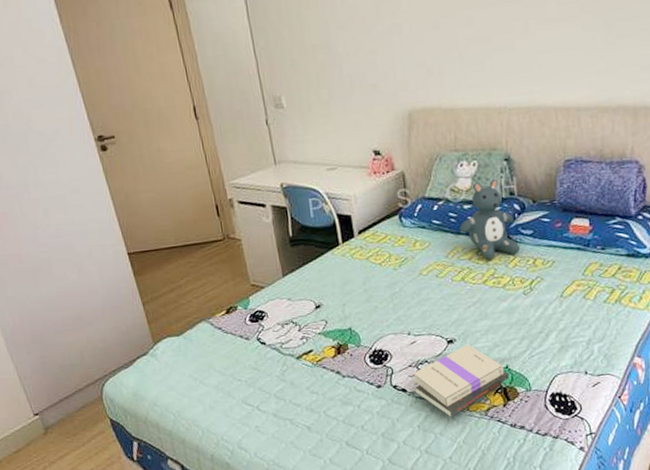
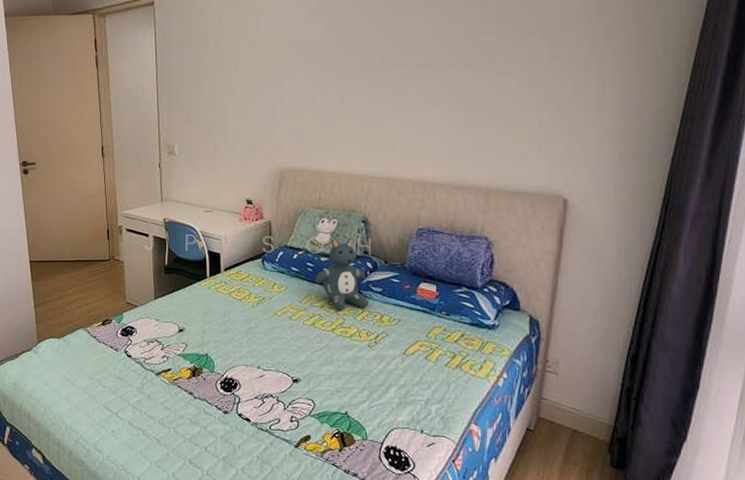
books: present [413,345,509,417] -> none [258,386,347,453]

